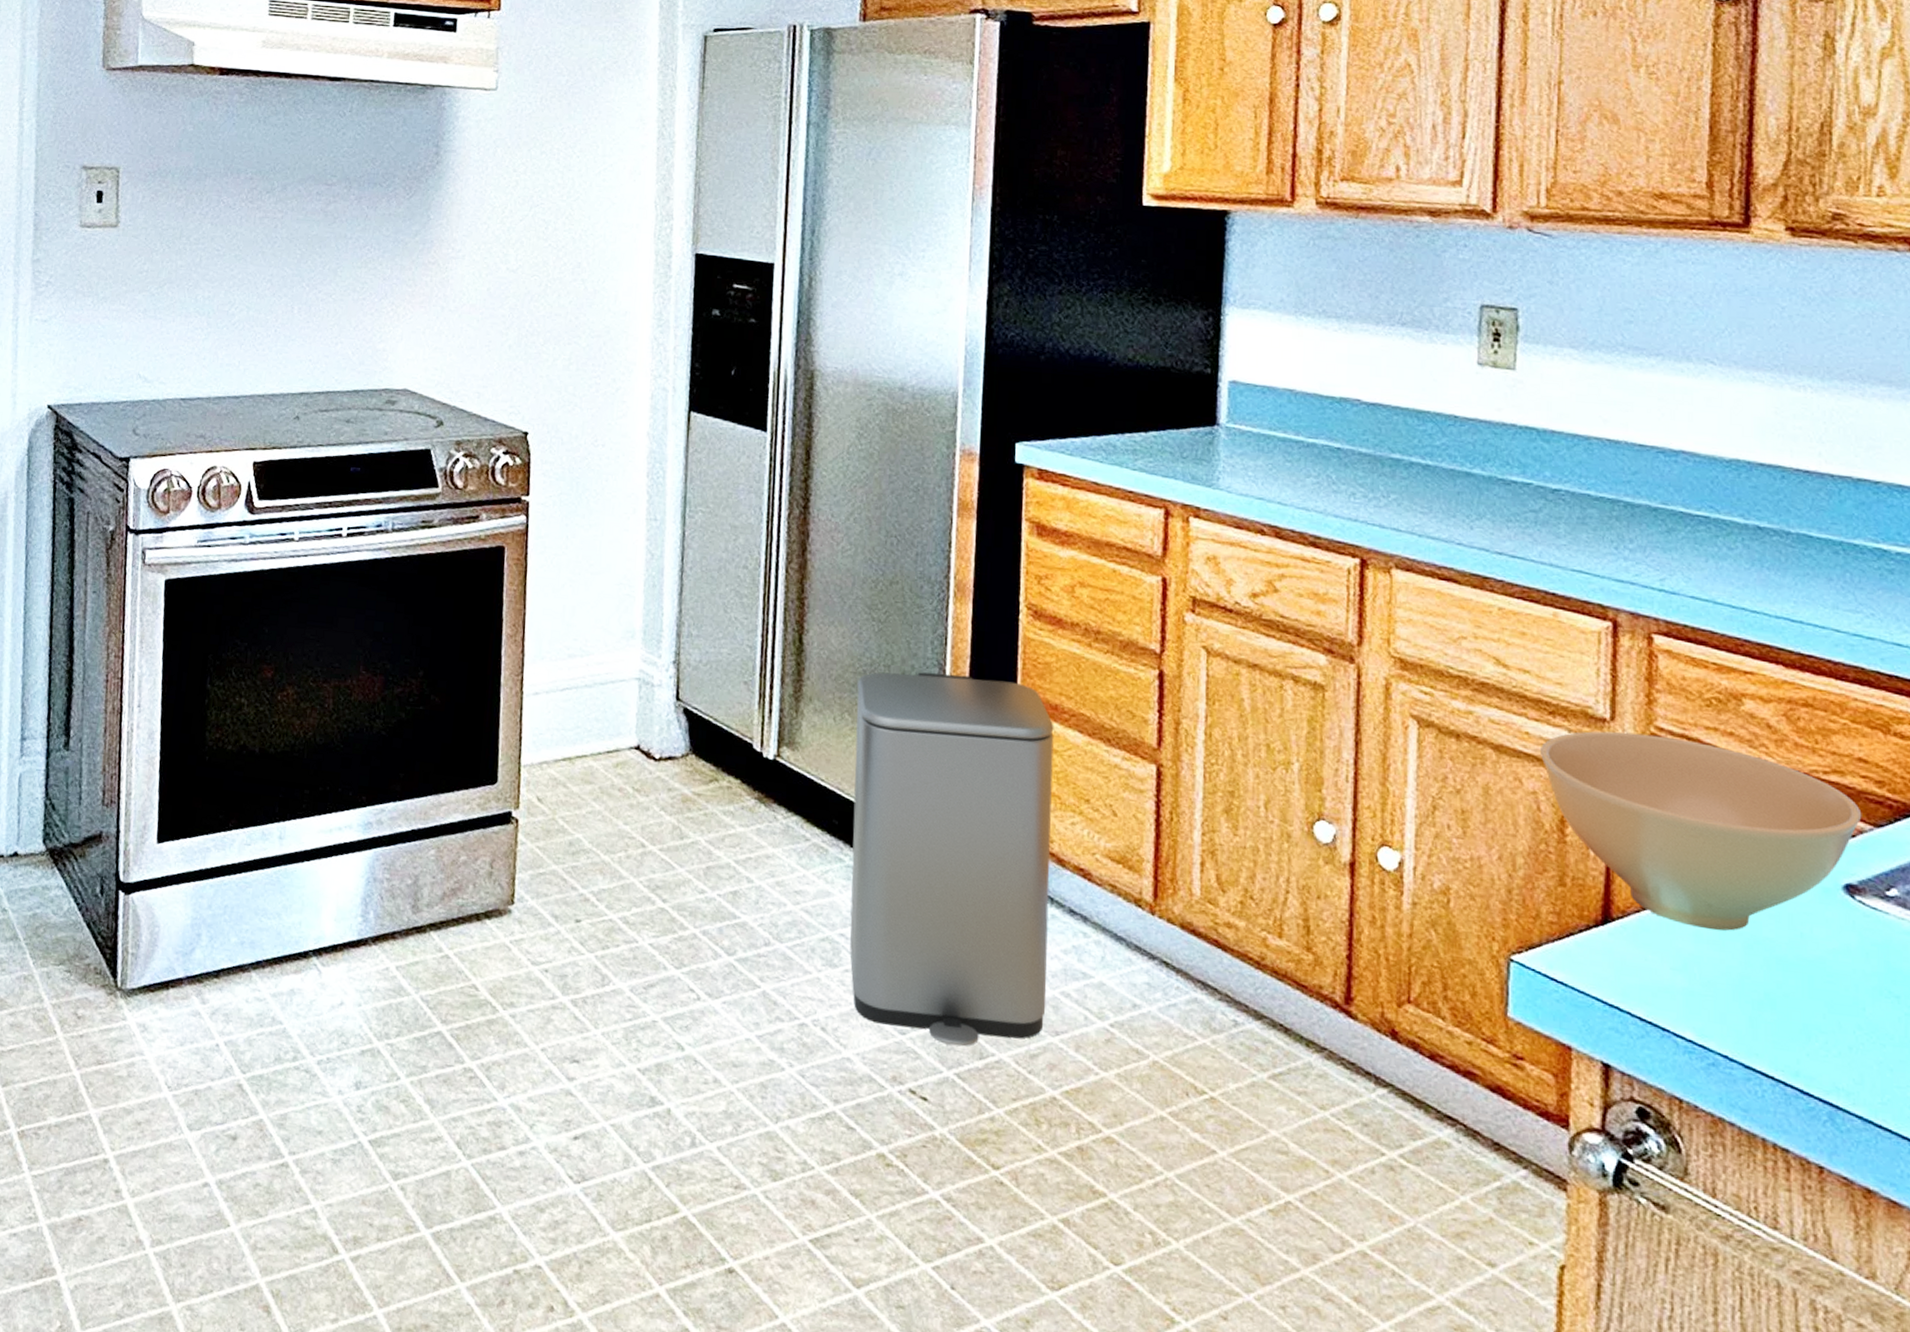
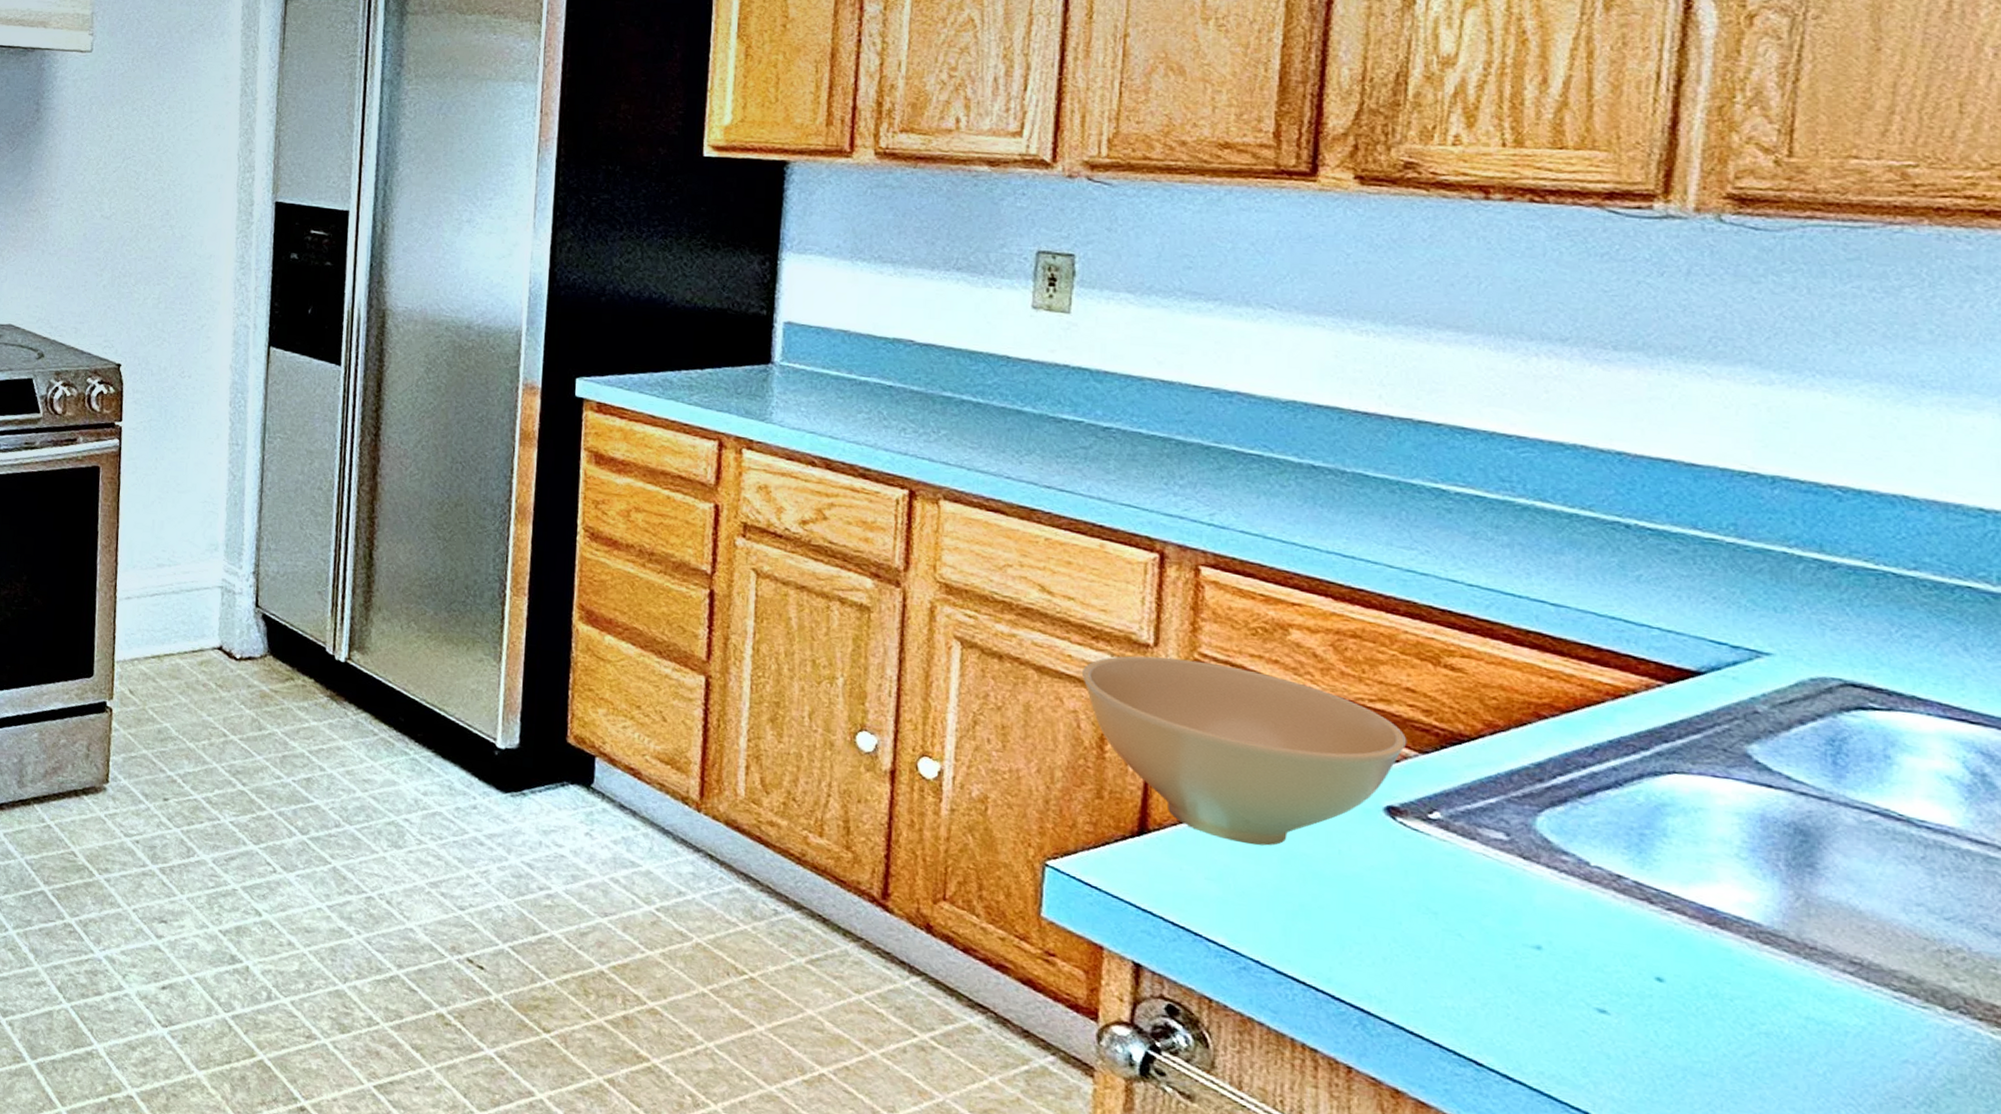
pedal bin: present [850,672,1054,1047] -> none [413,585,608,923]

